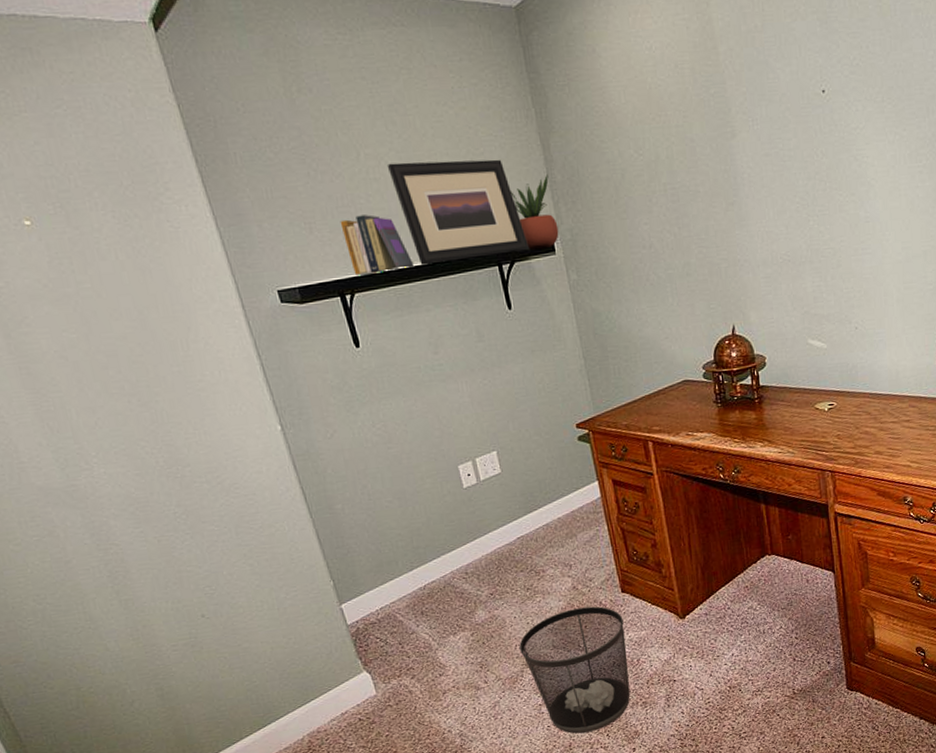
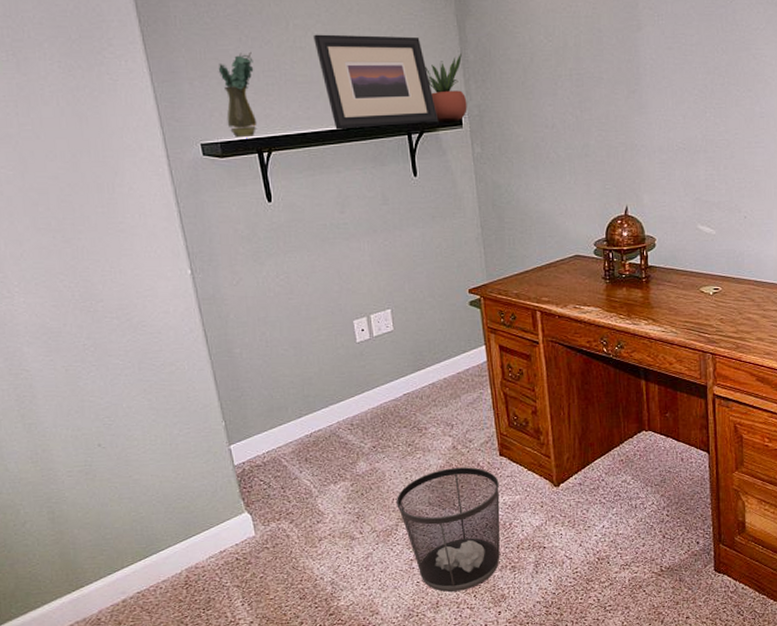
vase: none [288,186,337,282] -> present [219,51,258,138]
books: present [340,215,415,275] -> none [265,80,330,135]

